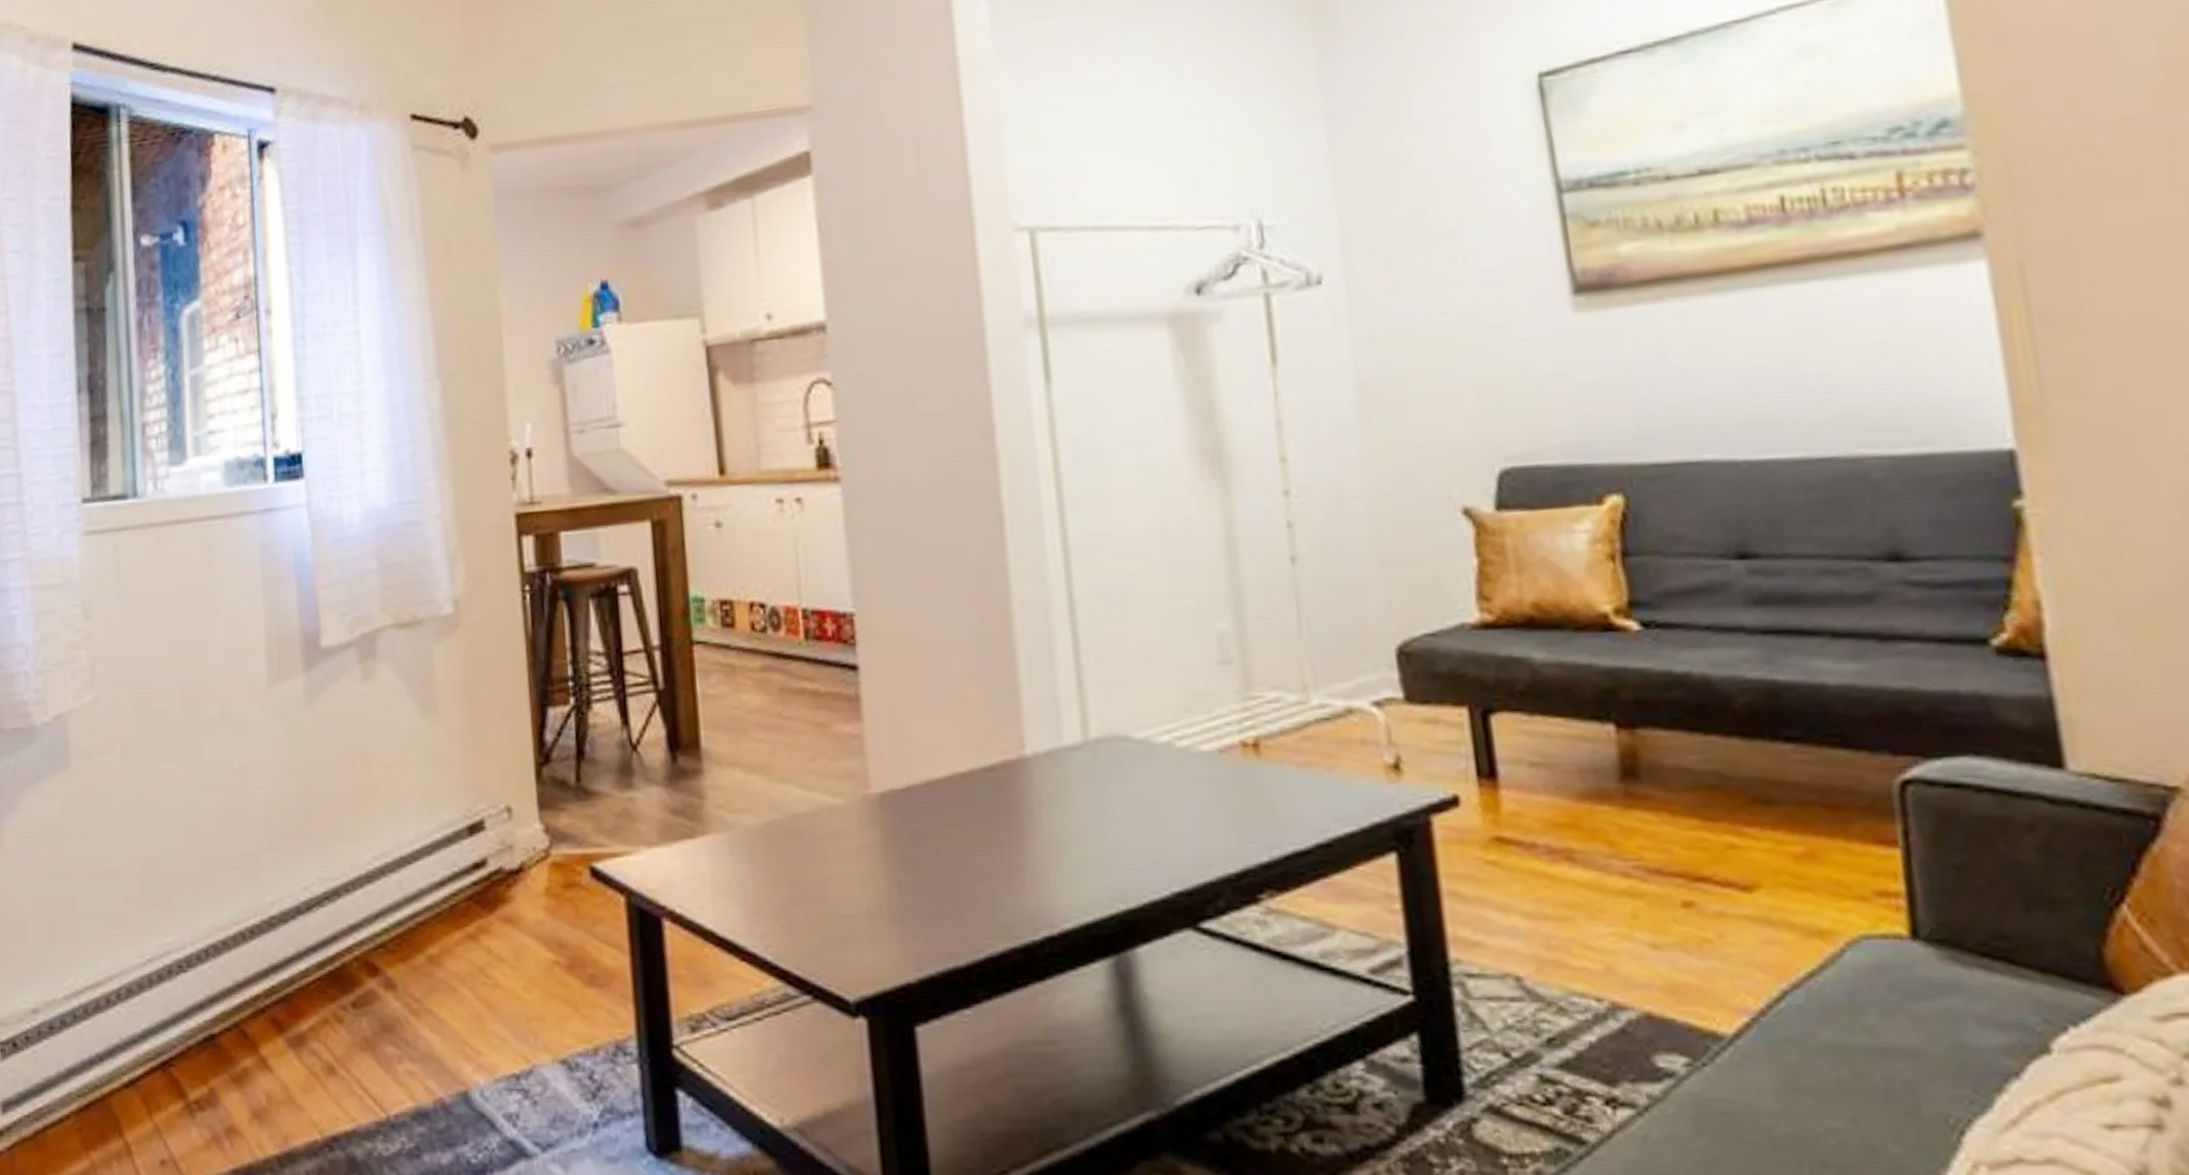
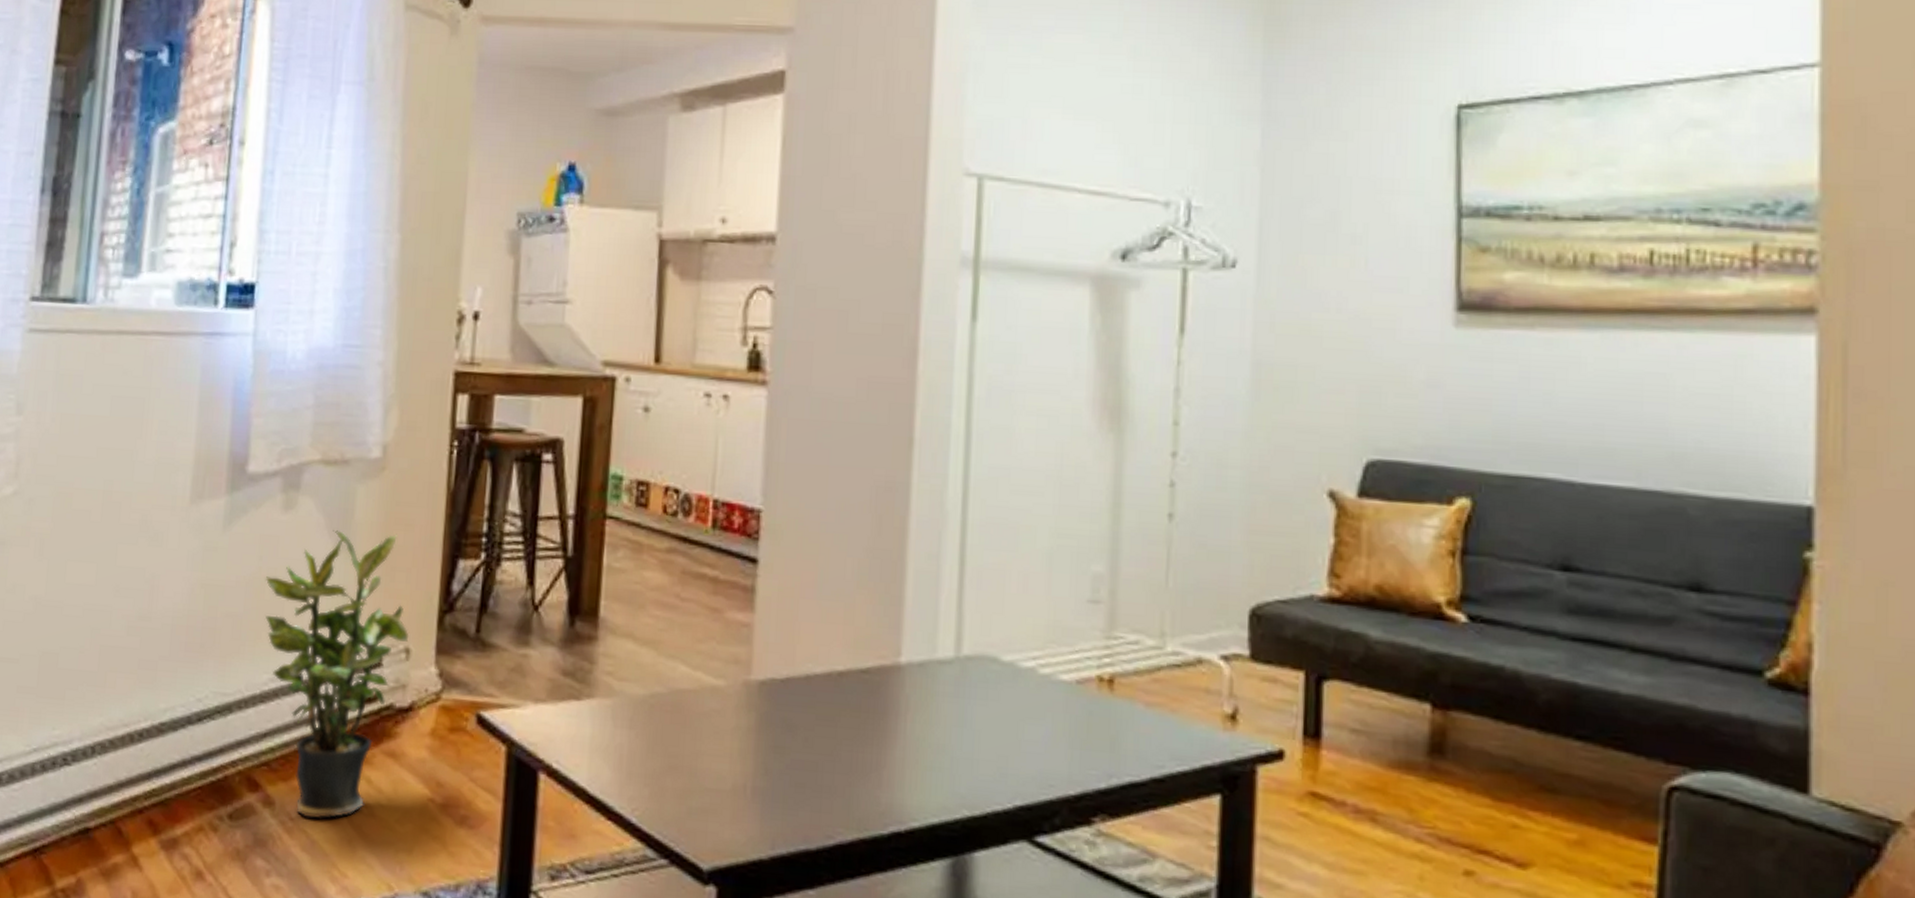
potted plant: none [354,690,508,997] -> present [265,530,409,820]

